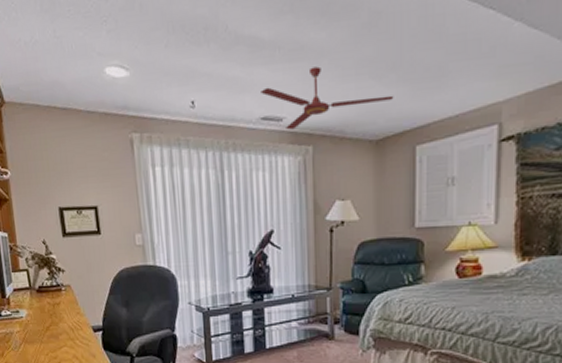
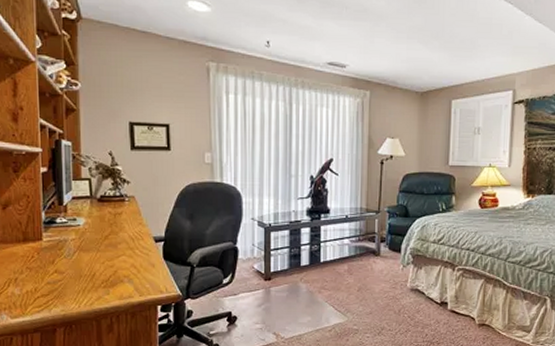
ceiling fan: present [261,66,394,130] -> none [329,27,437,76]

